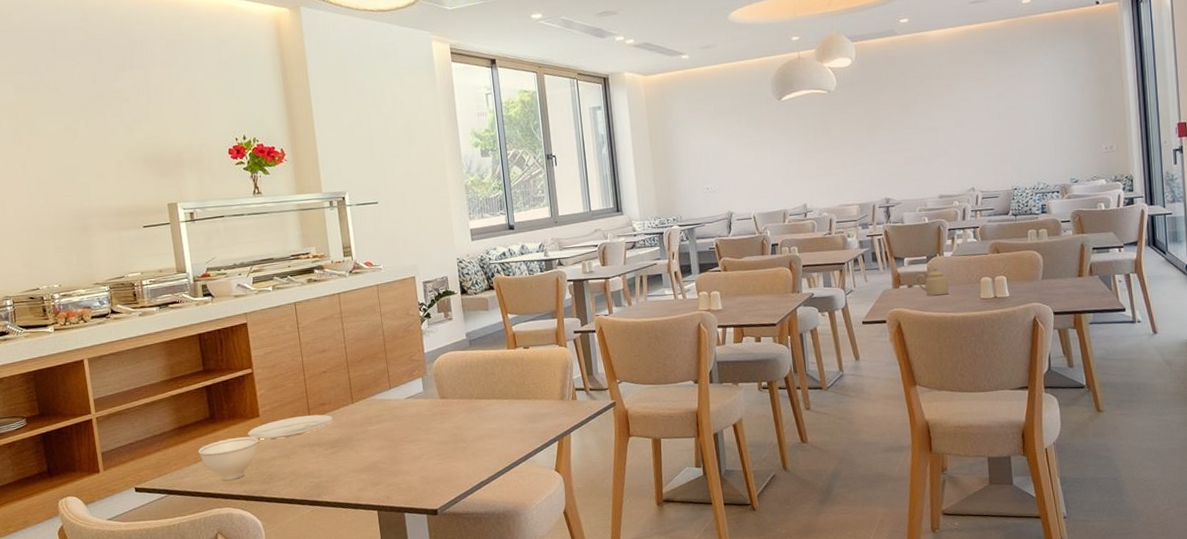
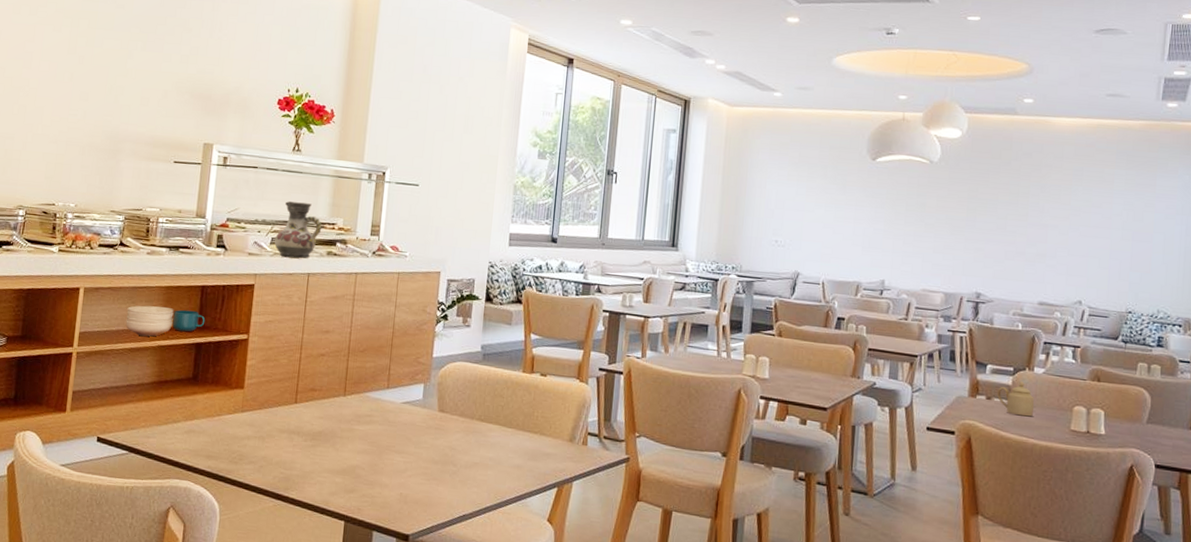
bowl: none [132,360,180,391] -> present [125,305,174,337]
cup: none [178,357,210,379] -> present [172,309,206,332]
bowl: present [197,436,259,481] -> none [171,405,238,452]
plate: present [247,414,333,440] -> none [227,396,320,419]
jug: none [256,239,298,293] -> present [274,201,322,259]

